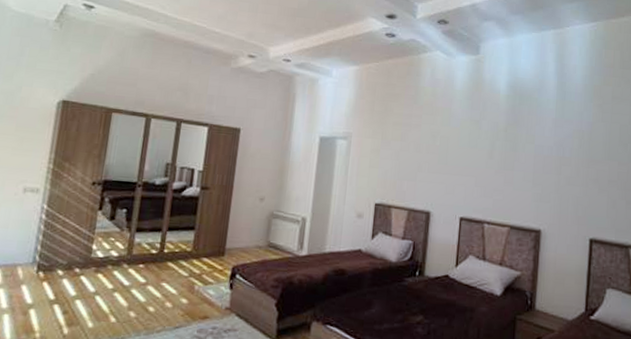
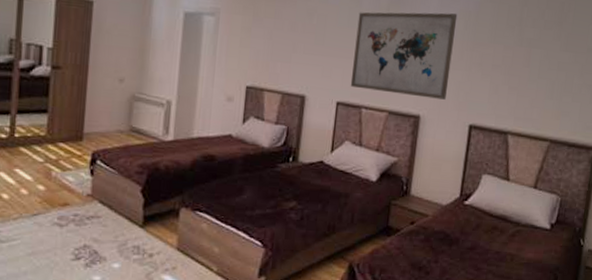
wall art: none [472,132,572,214] -> present [350,12,458,100]

